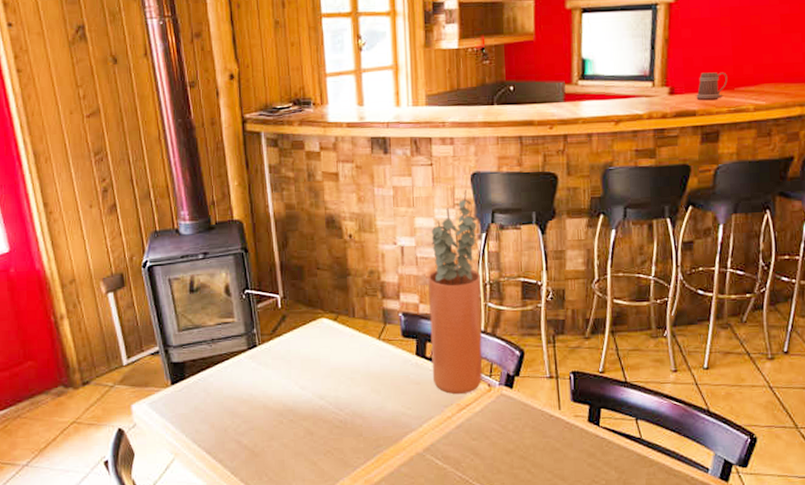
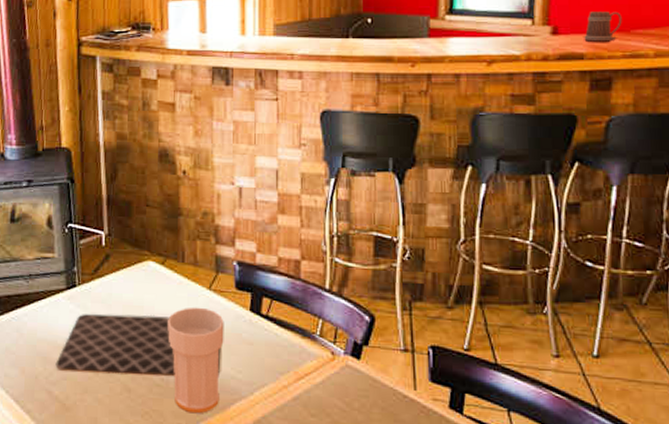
placemat: none [242,366,392,422] -> present [55,313,221,376]
cup: none [343,355,394,447] -> present [168,307,224,413]
vase: present [428,190,482,394] -> none [268,129,327,360]

